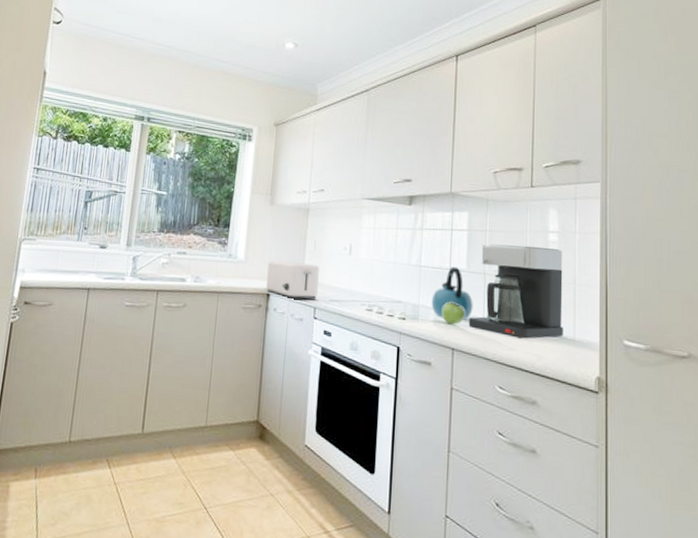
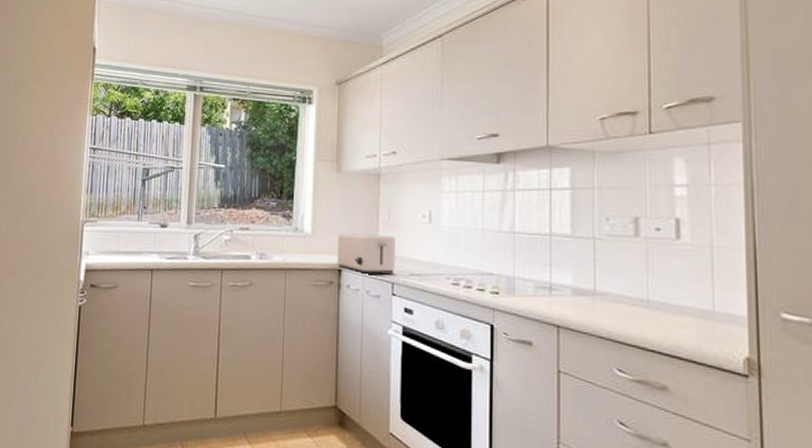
kettle: present [431,266,473,320] -> none [529,232,581,293]
fruit: present [441,301,465,325] -> none [542,272,571,299]
coffee maker: present [468,244,564,339] -> none [576,203,699,314]

